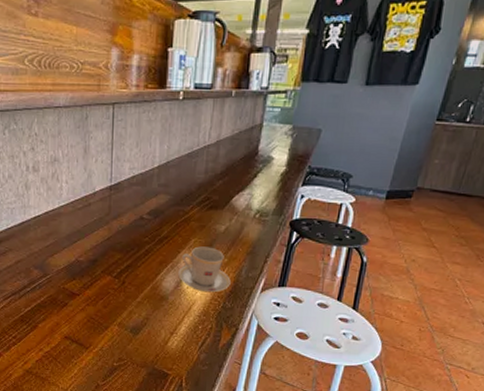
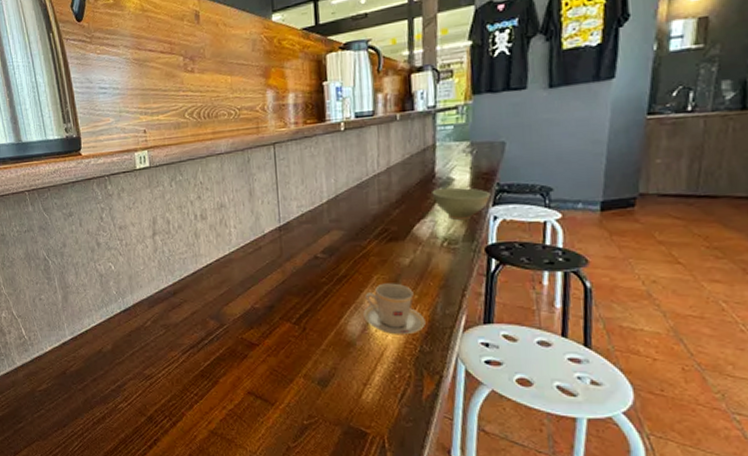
bowl: none [253,165,302,196] -> present [432,187,491,221]

